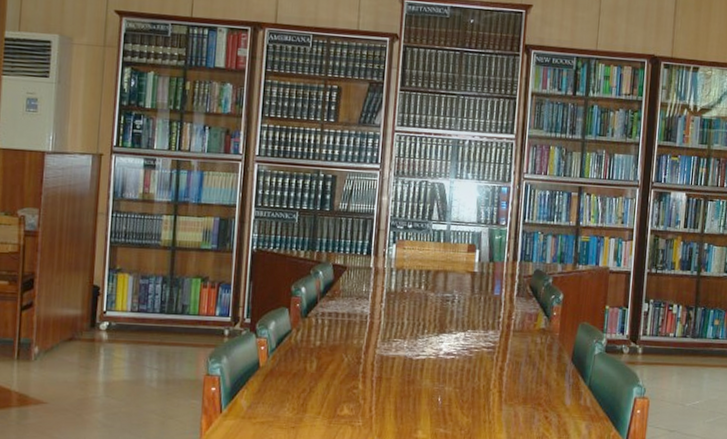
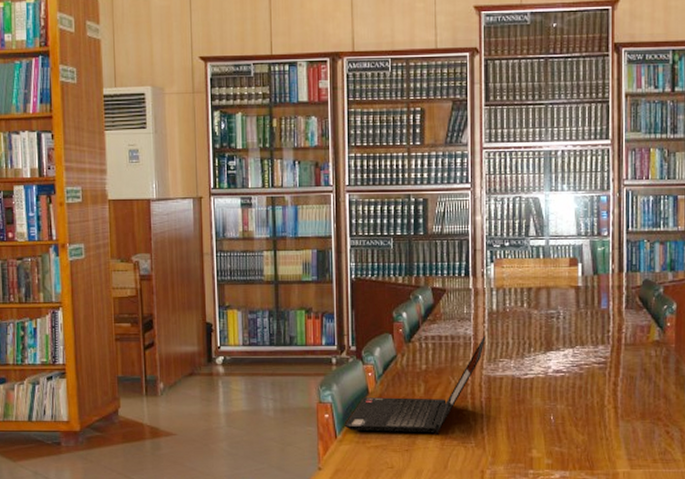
laptop computer: none [231,315,382,412] -> present [344,336,486,435]

